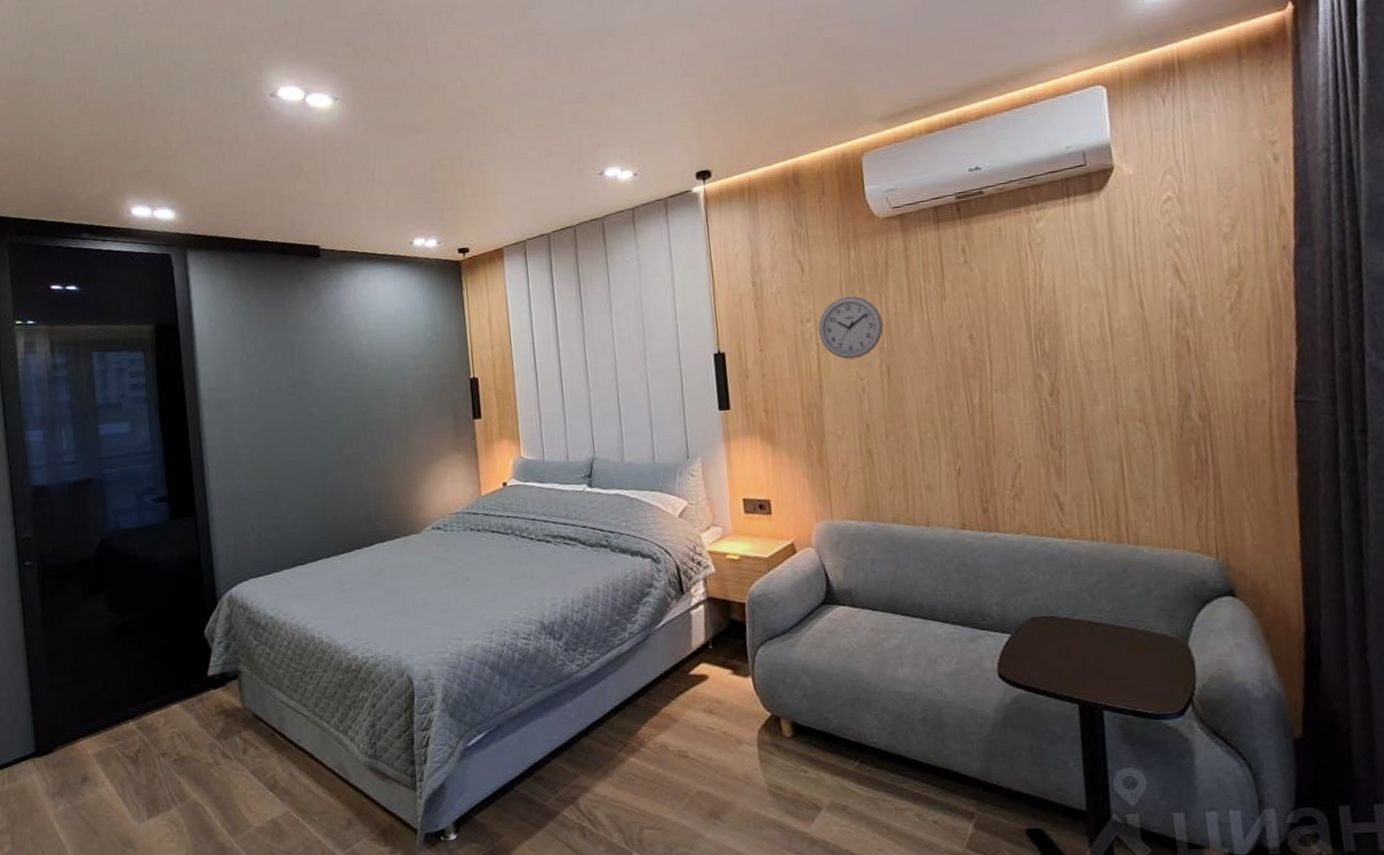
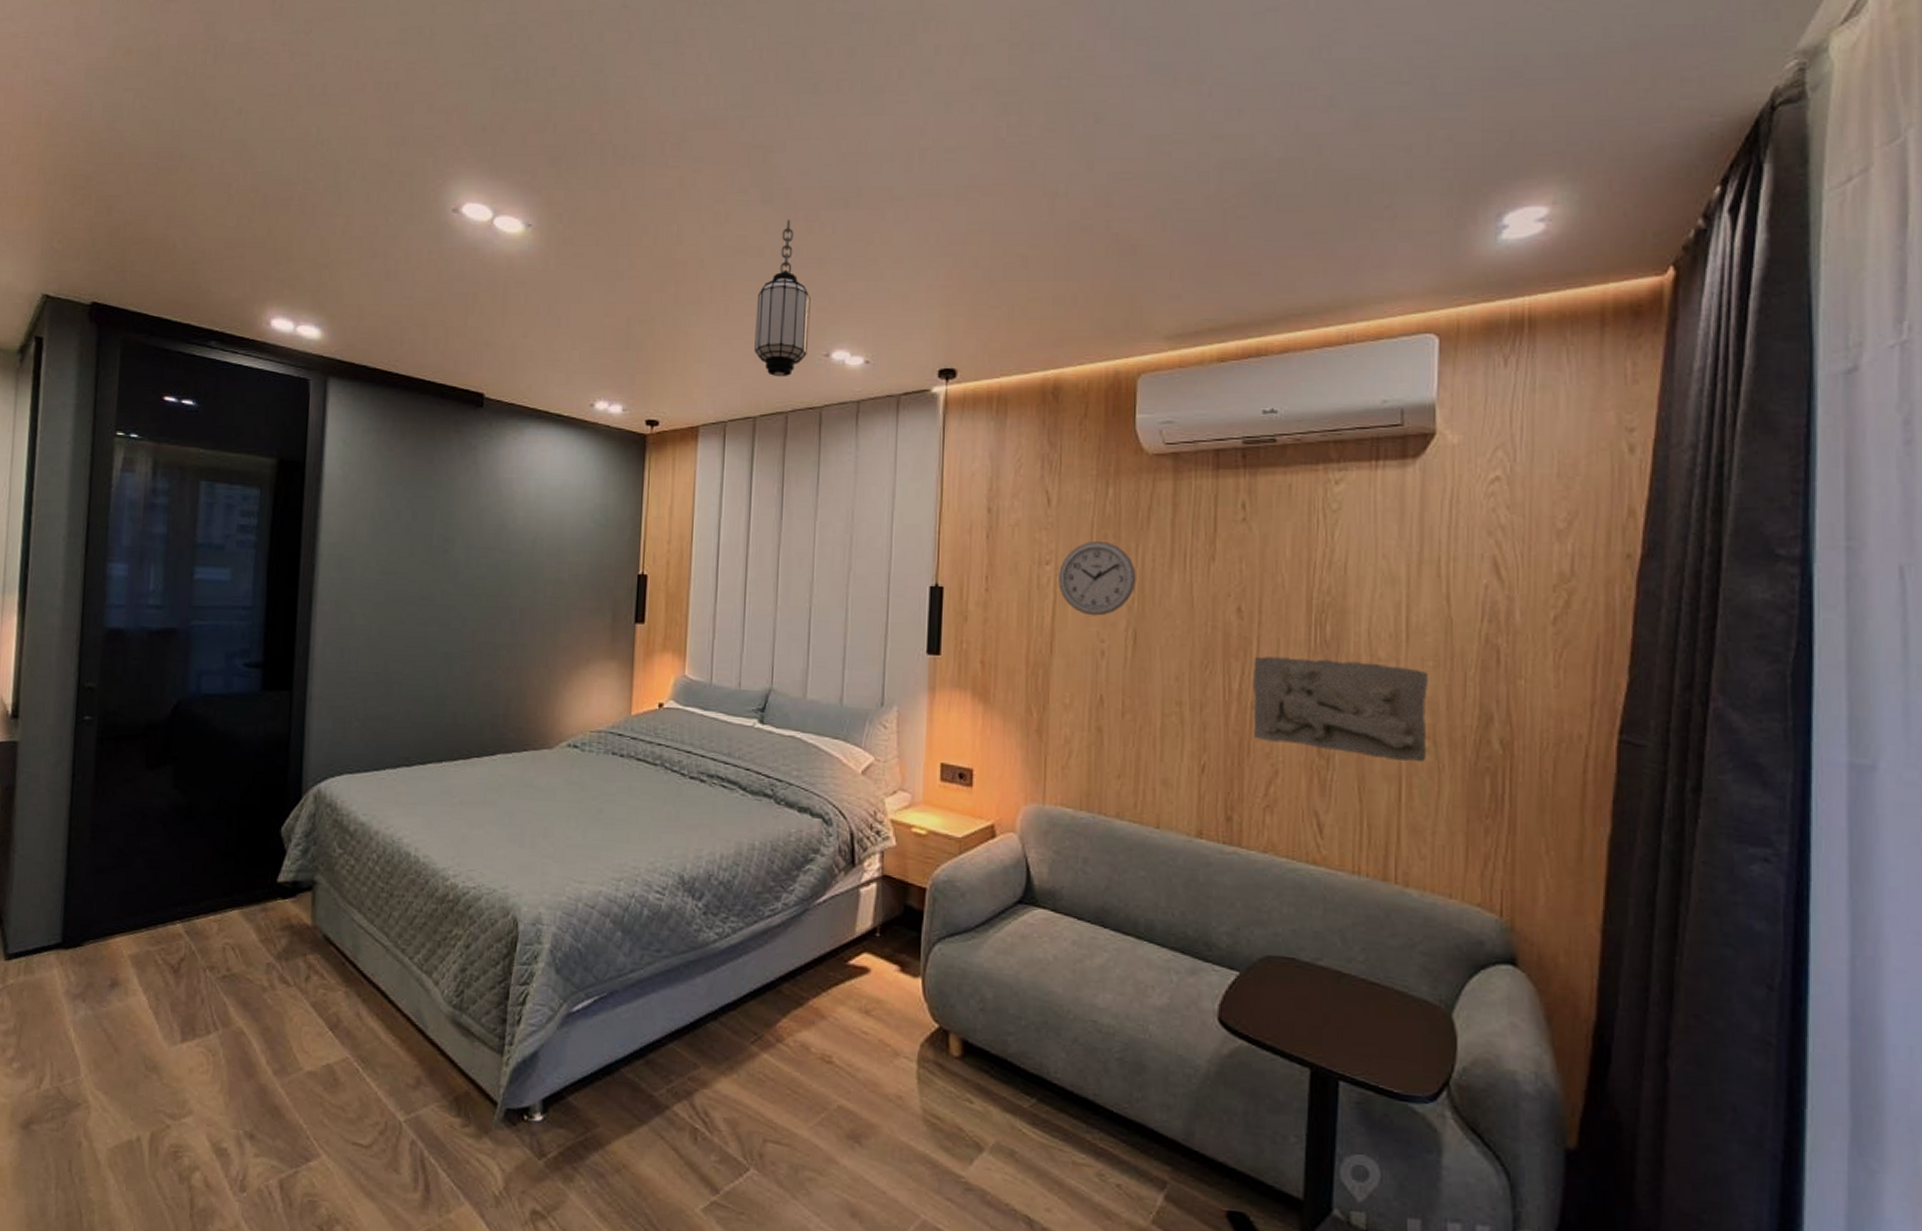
hanging lantern: none [536,64,585,198] -> present [754,219,811,377]
stone relief: none [988,365,1141,443] -> present [1252,656,1429,763]

